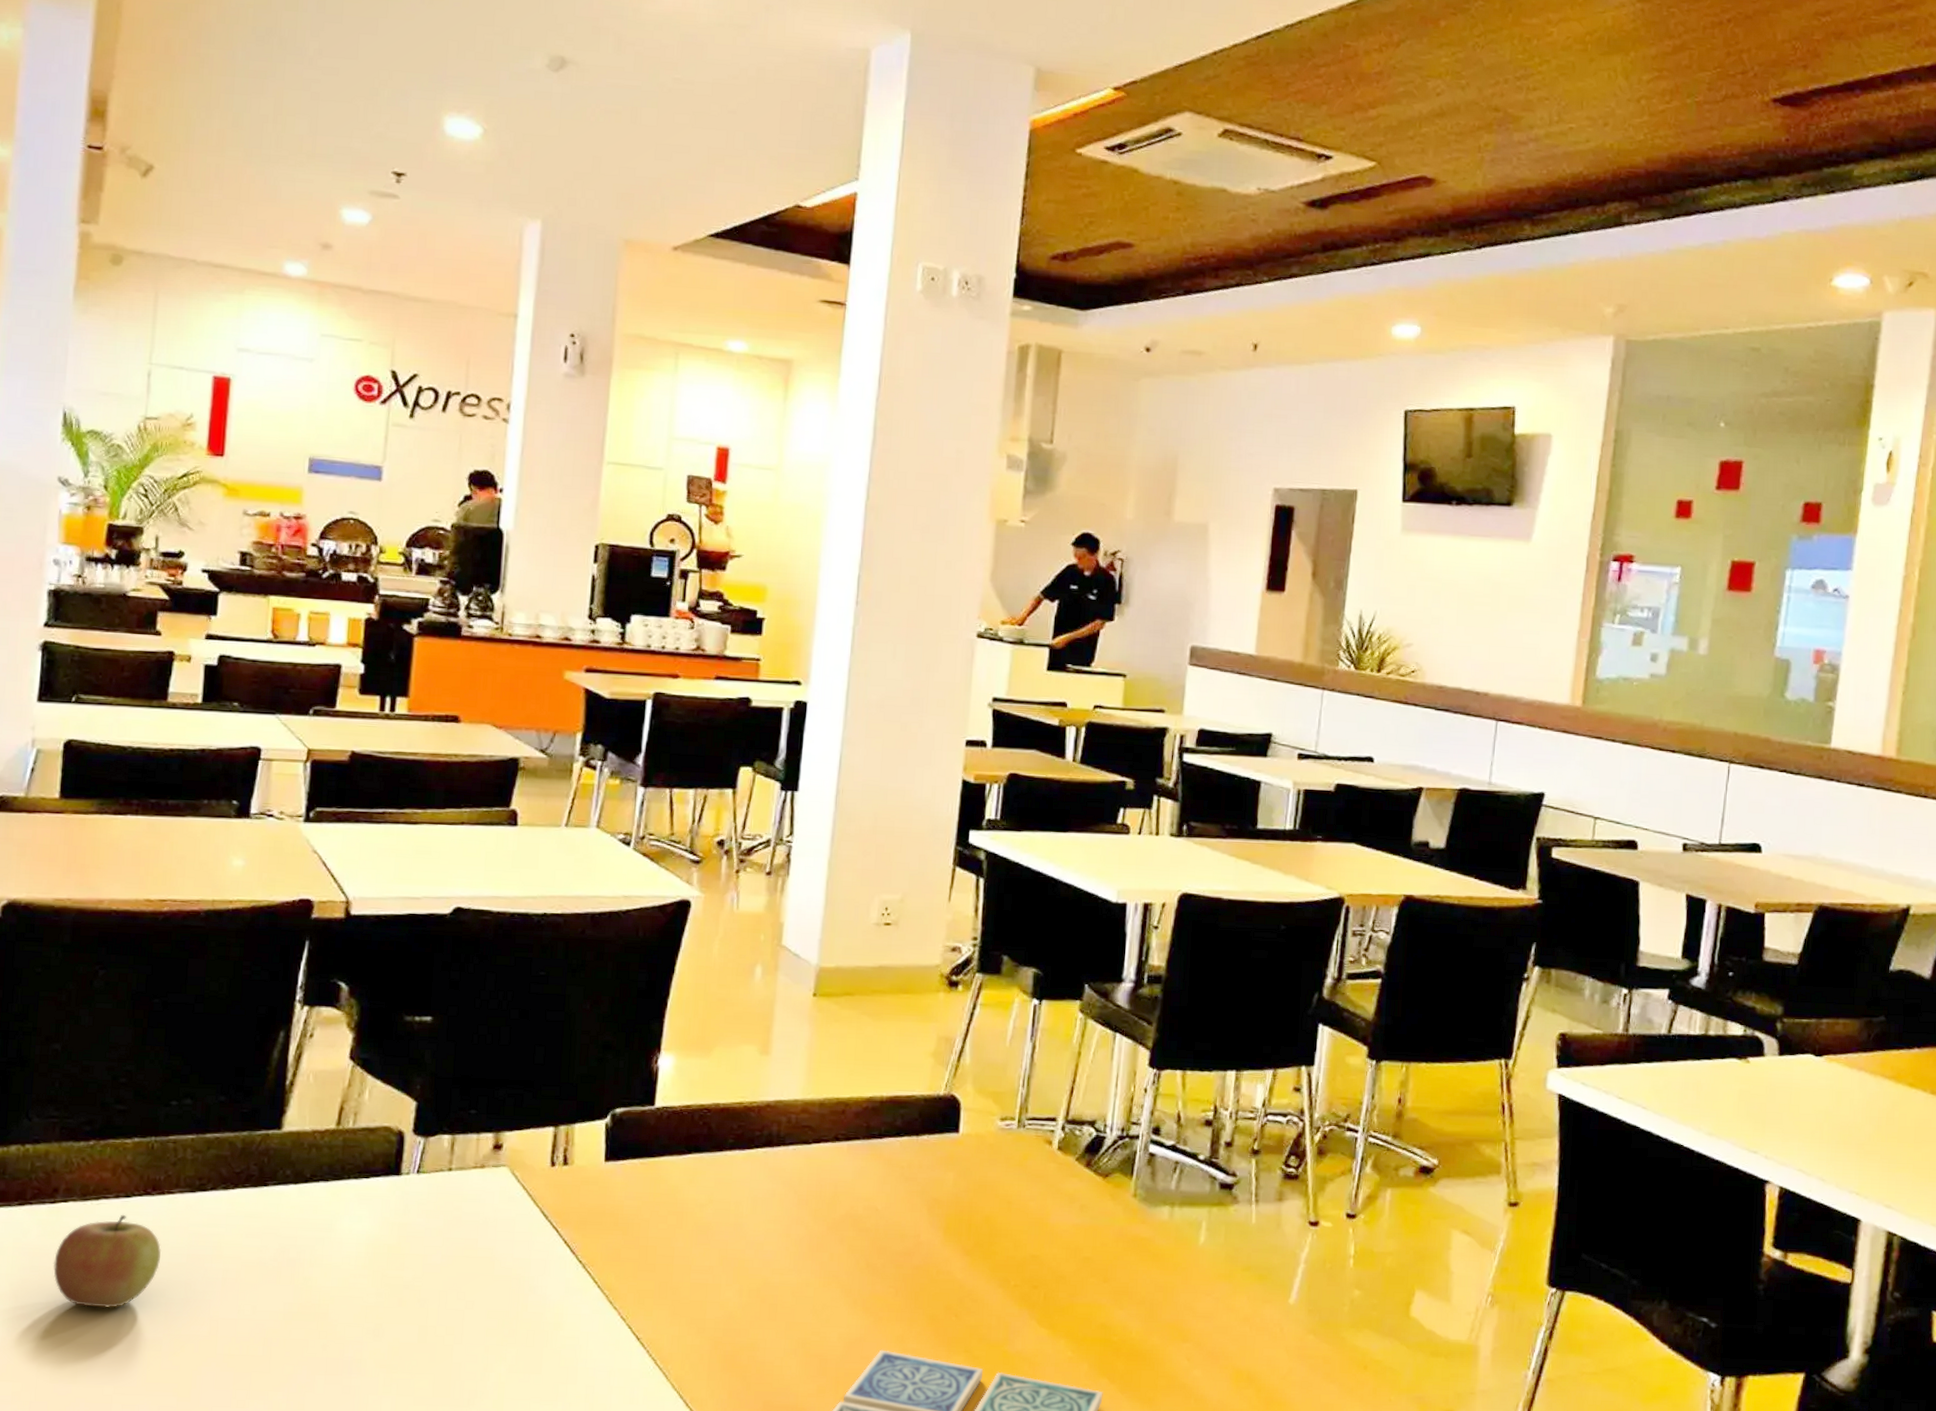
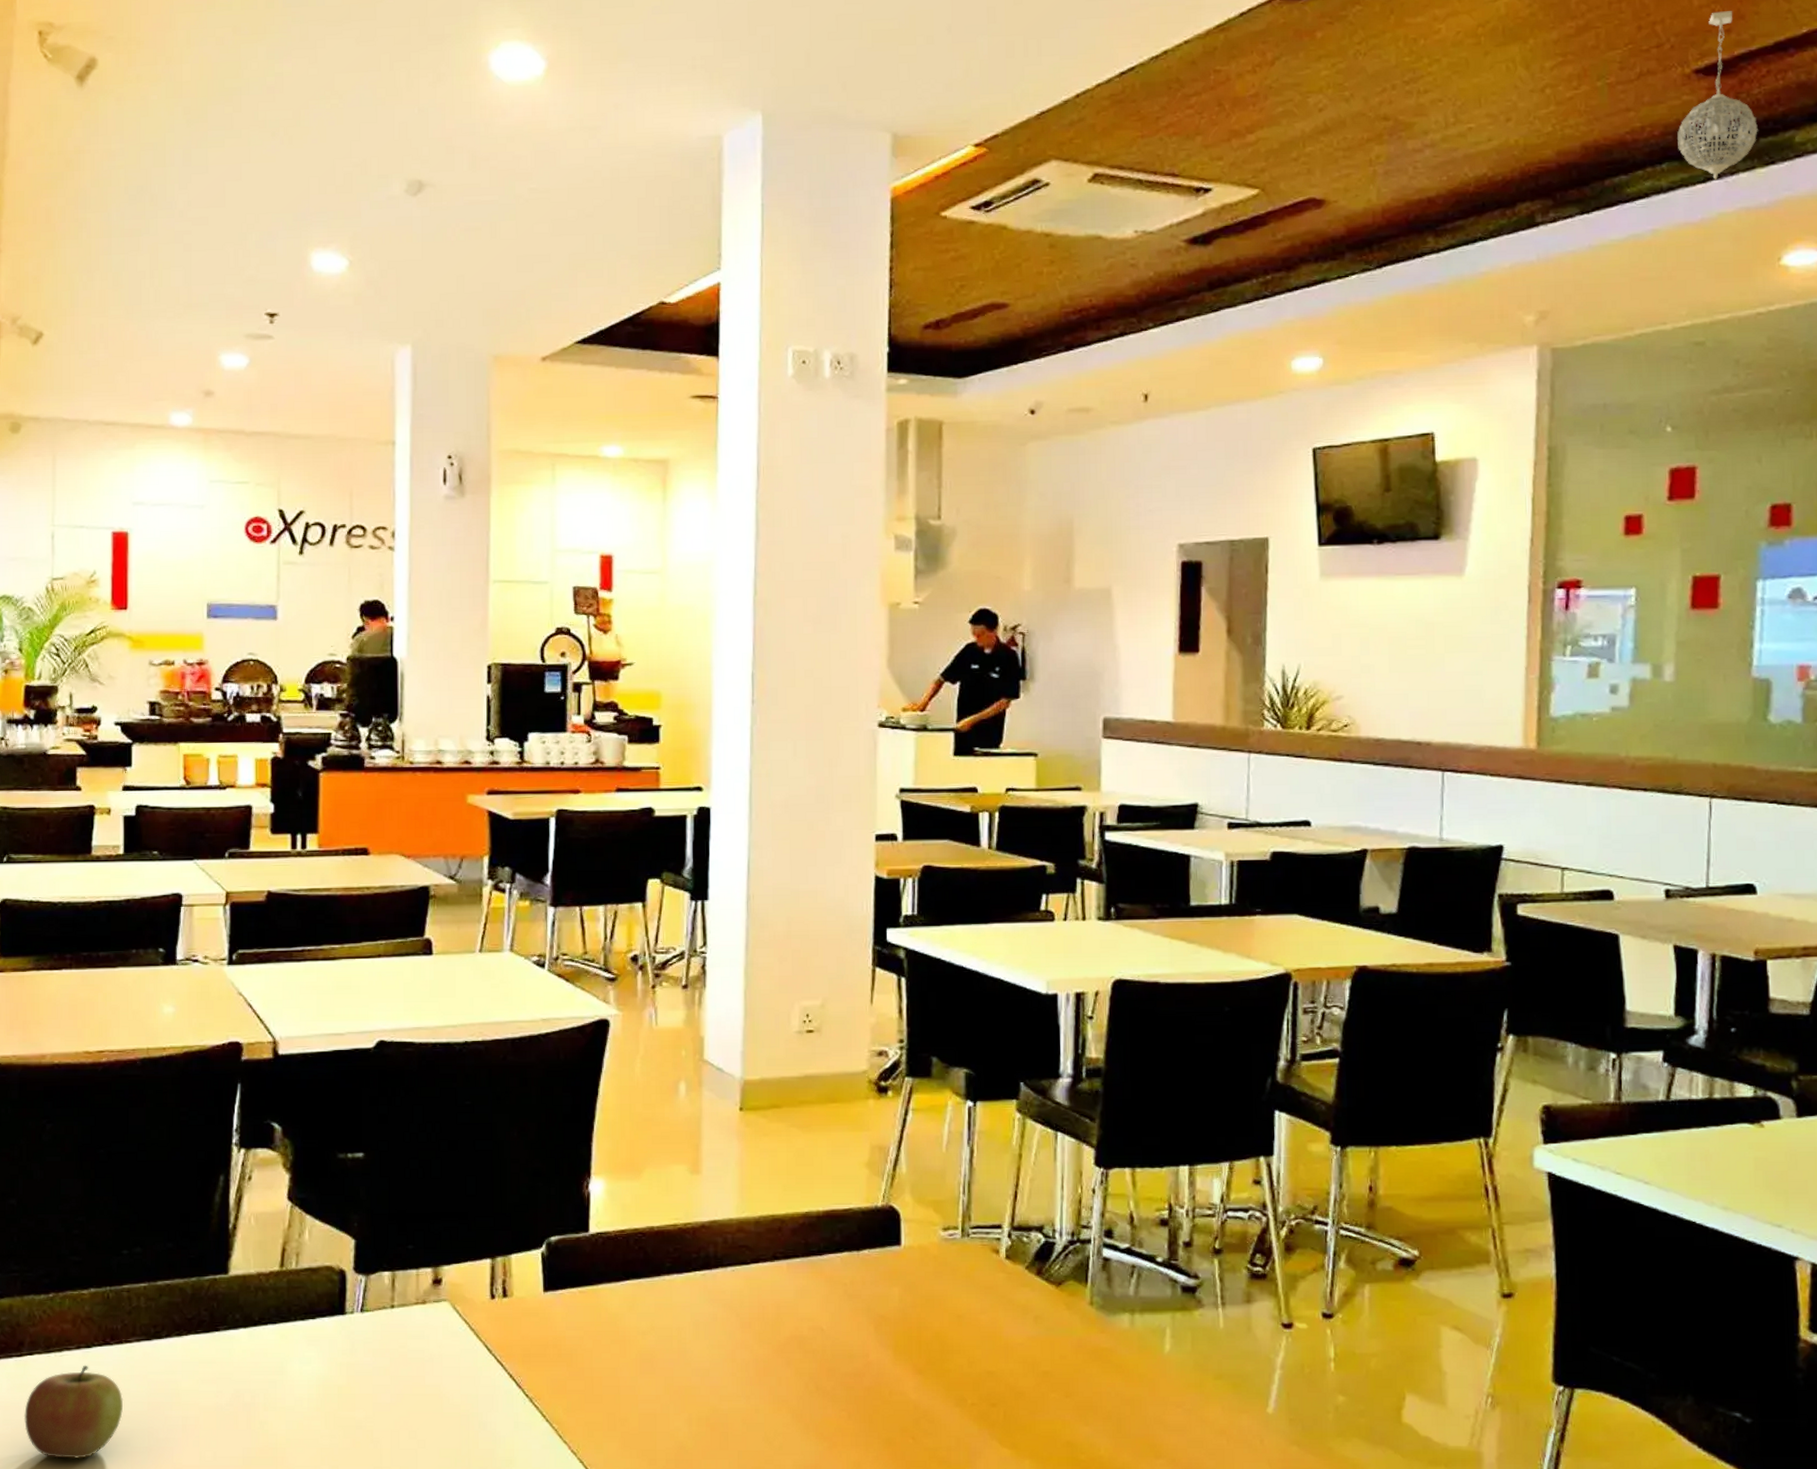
pendant light: none [1752,47,1823,202] -> present [1677,11,1758,181]

